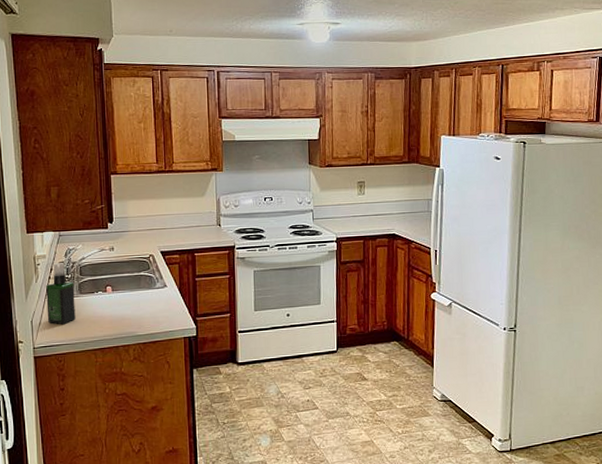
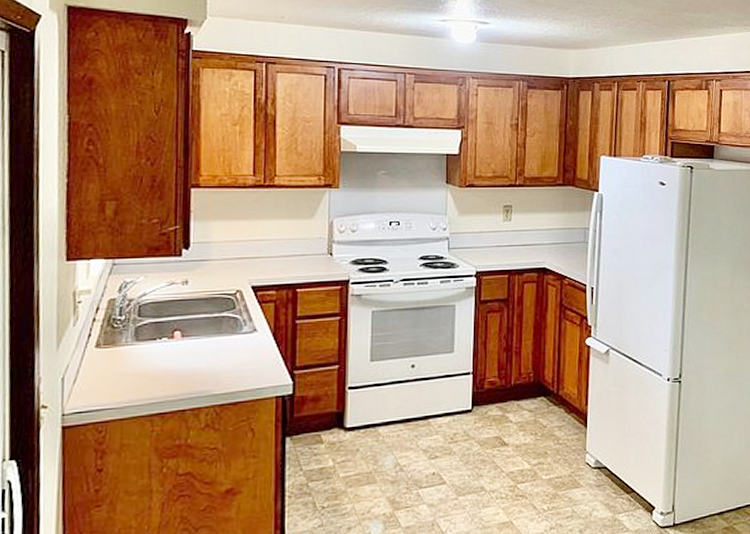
spray bottle: present [46,262,76,324] -> none [86,299,129,382]

